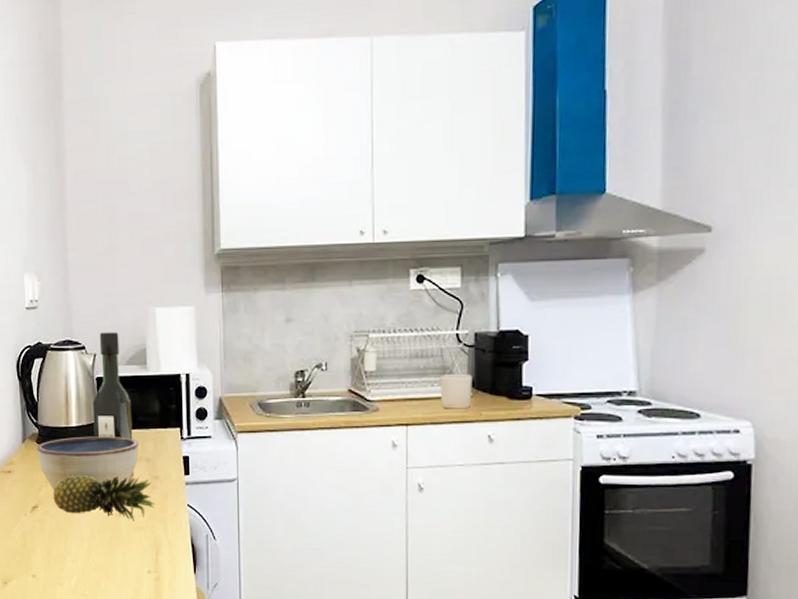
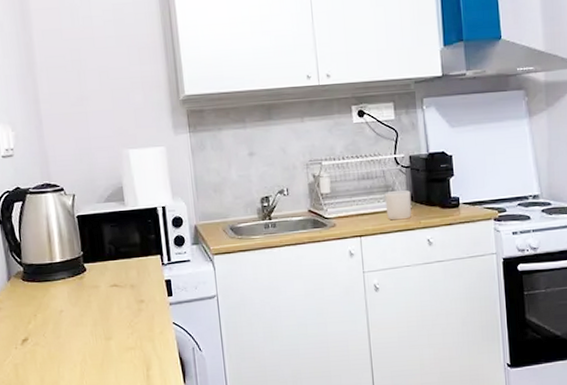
bowl: present [37,436,140,491] -> none [23,267,123,323]
fruit: present [53,474,156,521] -> none [42,302,143,343]
bottle: present [92,332,134,479] -> none [75,173,120,305]

